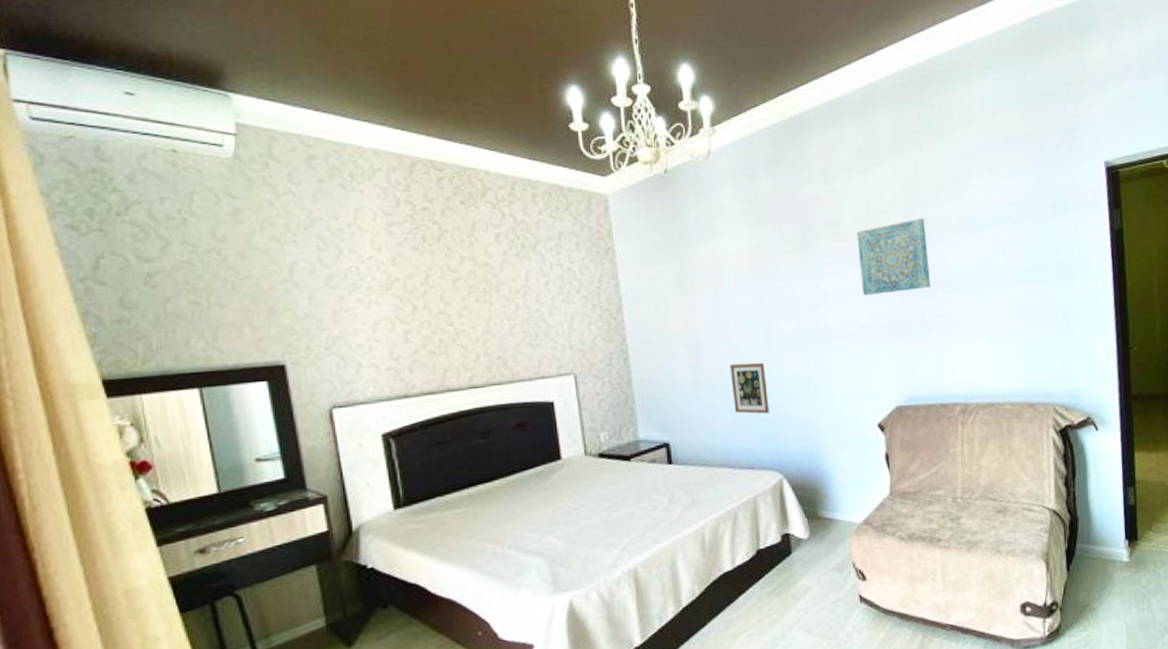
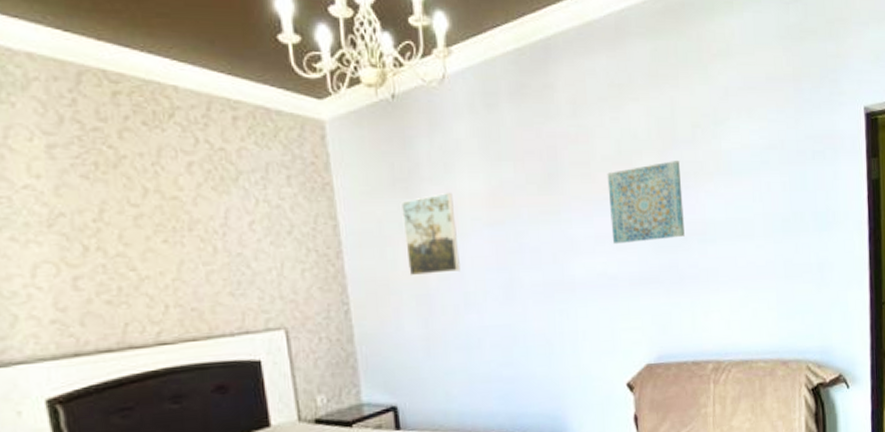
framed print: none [673,253,724,328] -> present [402,193,460,276]
picture frame: present [730,362,769,414] -> none [466,316,510,374]

